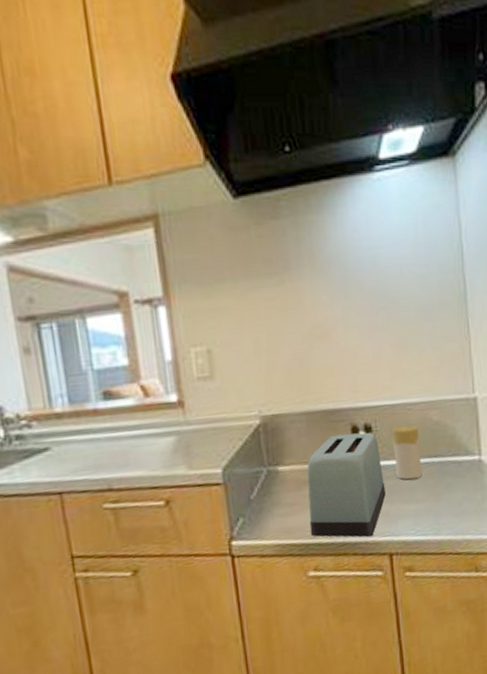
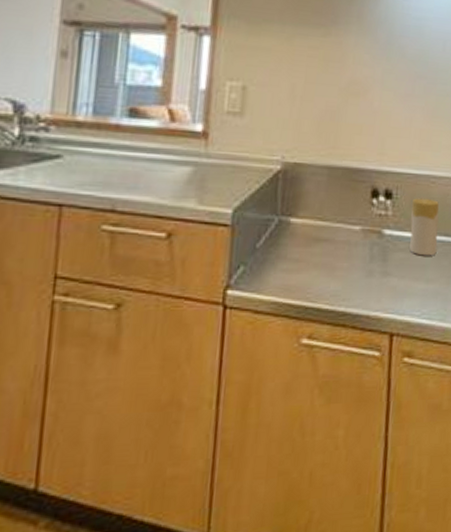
toaster: present [307,432,386,538] -> none [311,195,397,311]

